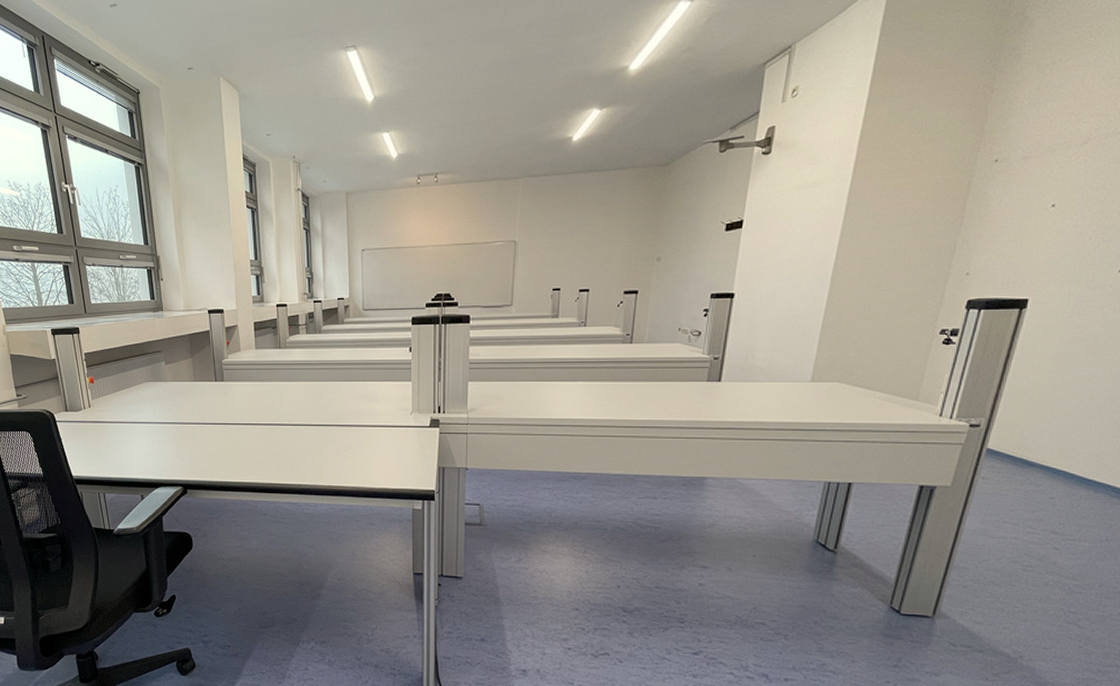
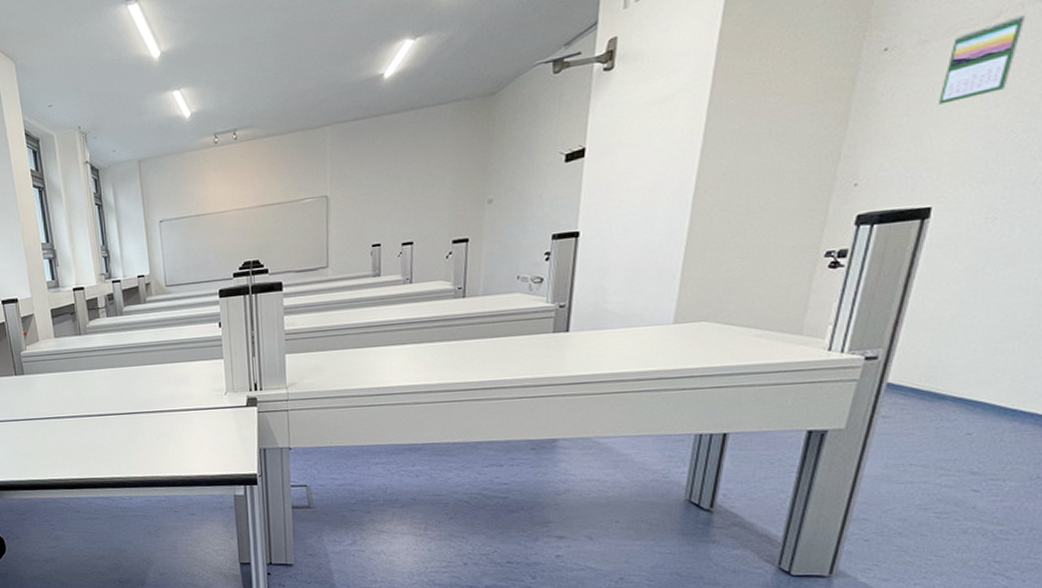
calendar: none [1037,144,1109,212] -> present [939,15,1026,105]

